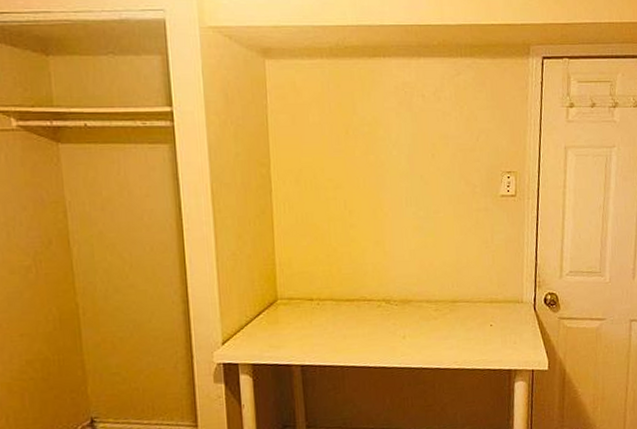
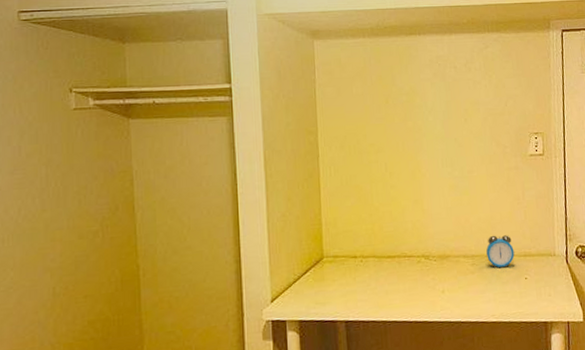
alarm clock: none [451,280,480,314] -> present [486,235,515,268]

